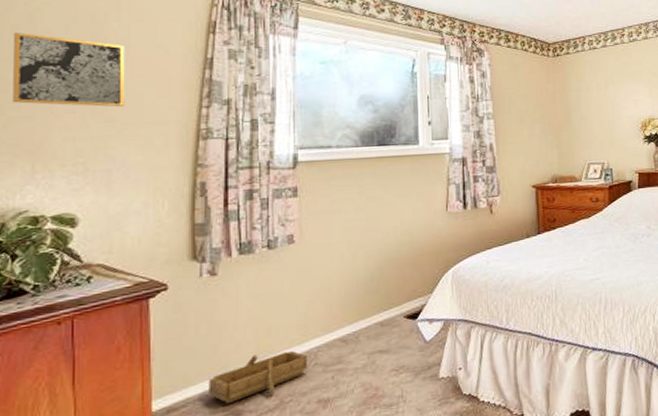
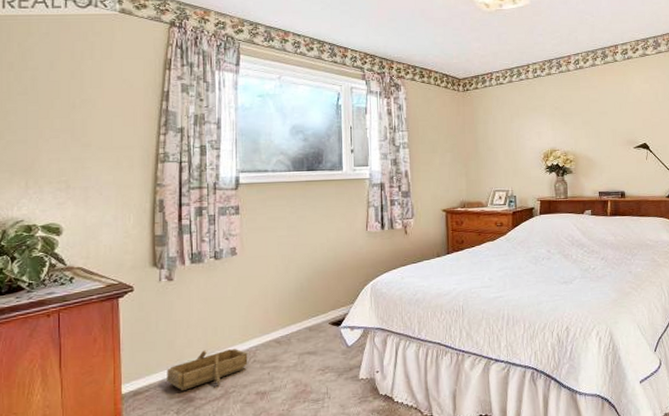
wall art: present [13,33,126,107] -> none [10,69,98,134]

